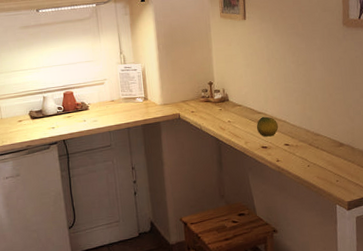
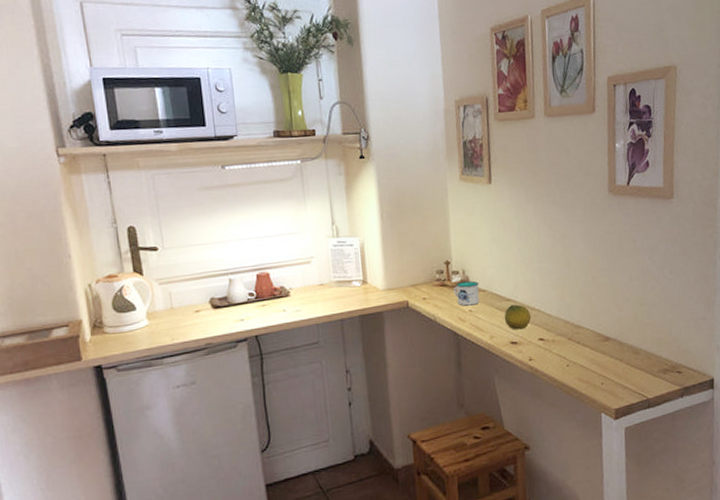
mug: none [215,98,236,118] -> present [453,281,479,306]

